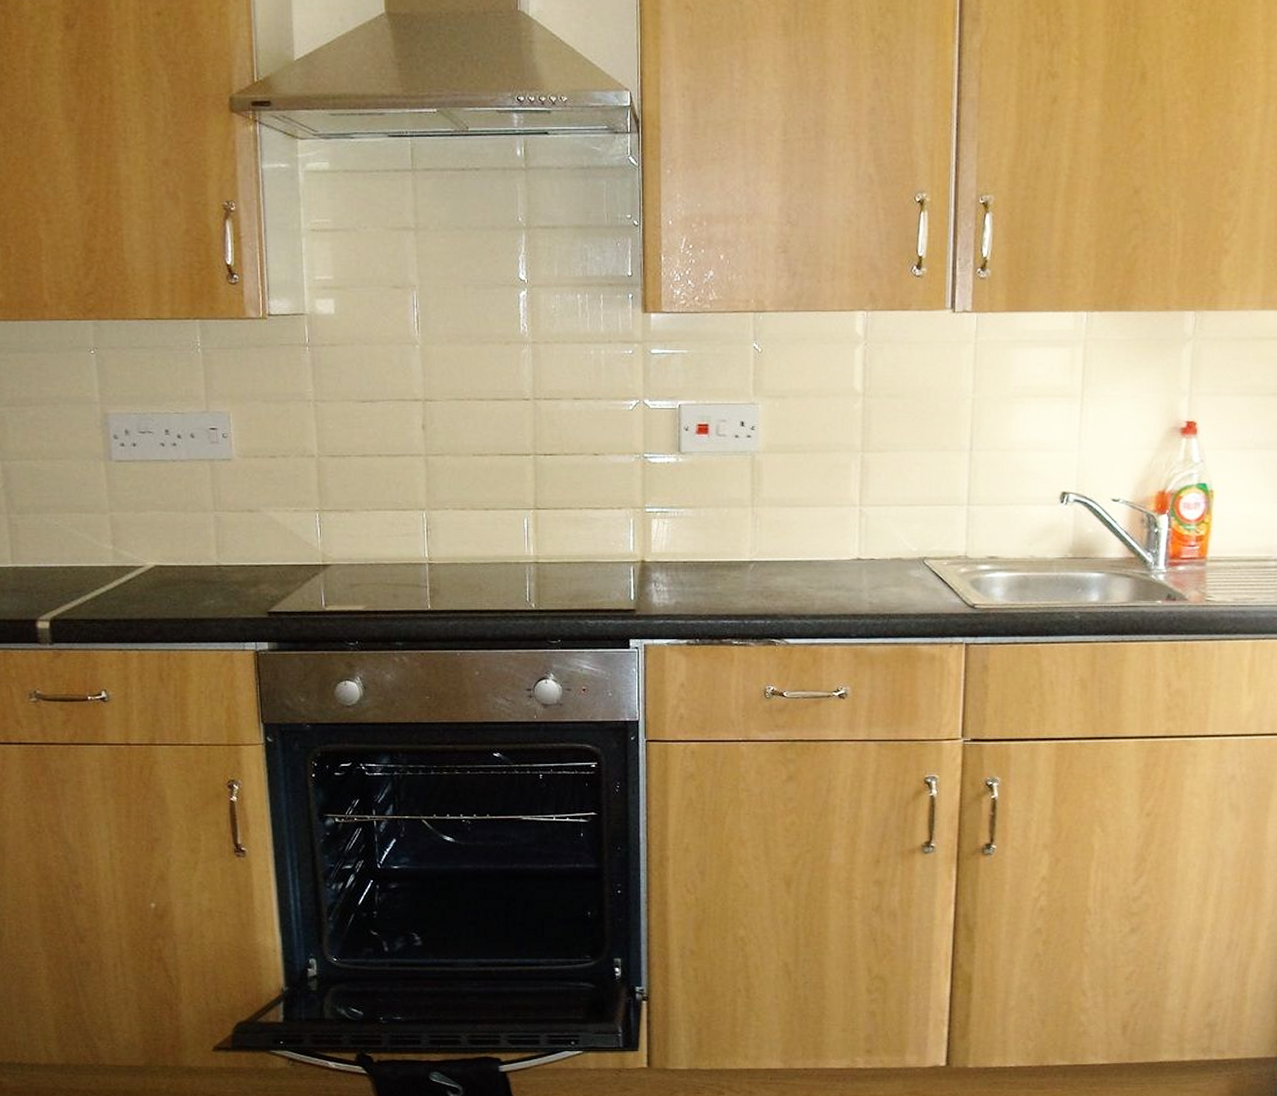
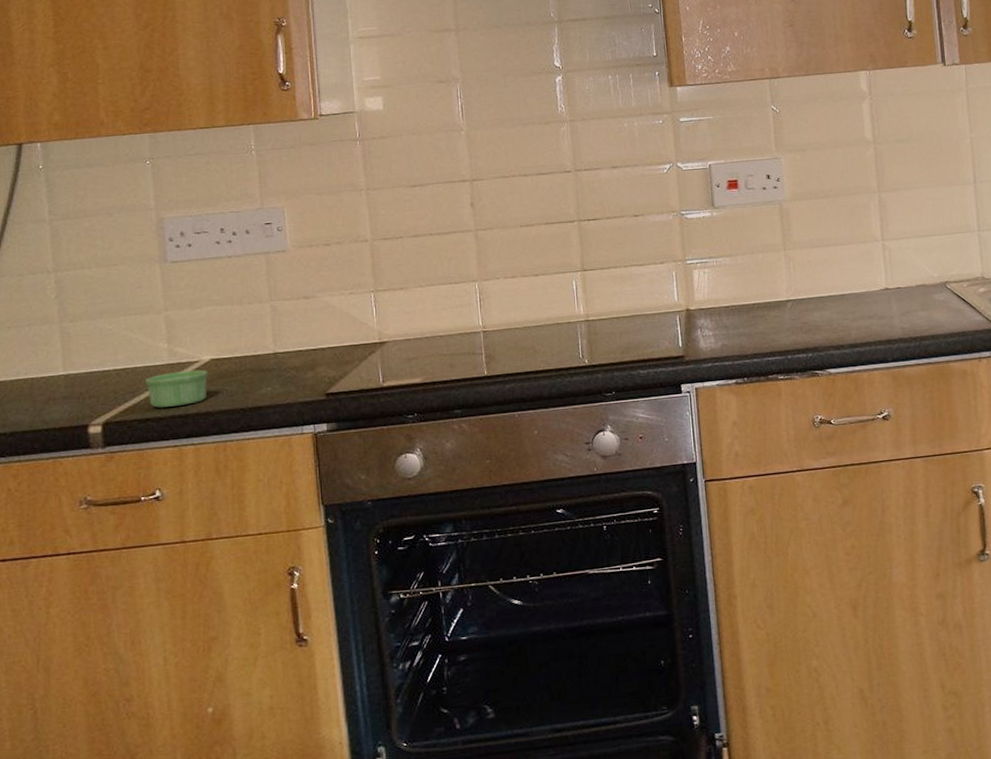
ramekin: none [91,575,152,610] -> present [145,369,208,408]

